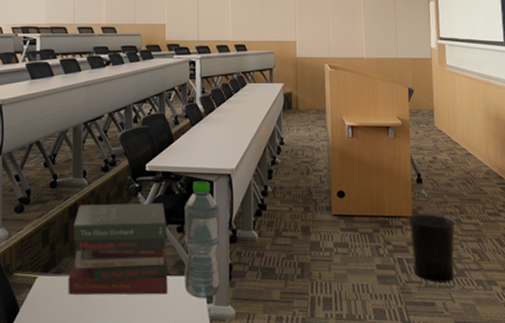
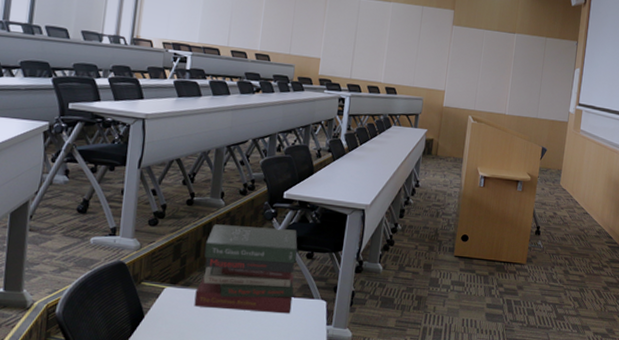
water bottle: present [184,180,220,299] -> none [307,212,350,321]
waste bin: present [408,214,456,282] -> none [519,262,564,324]

